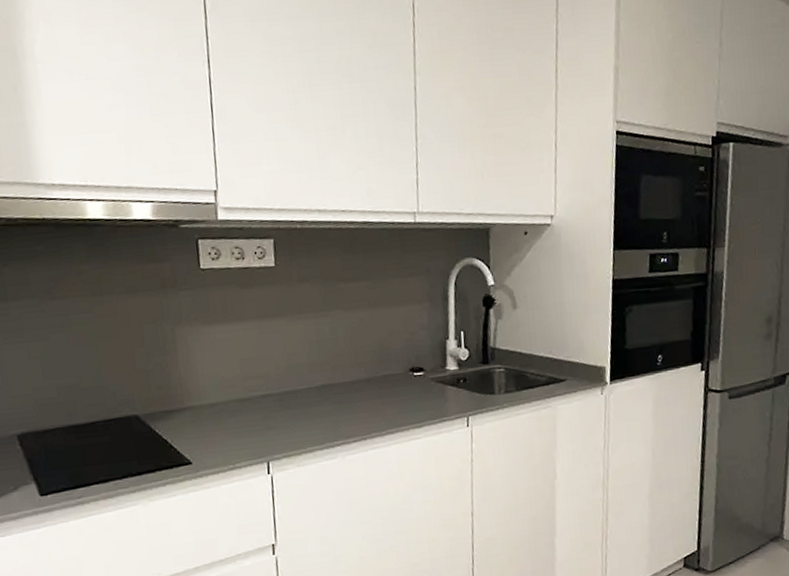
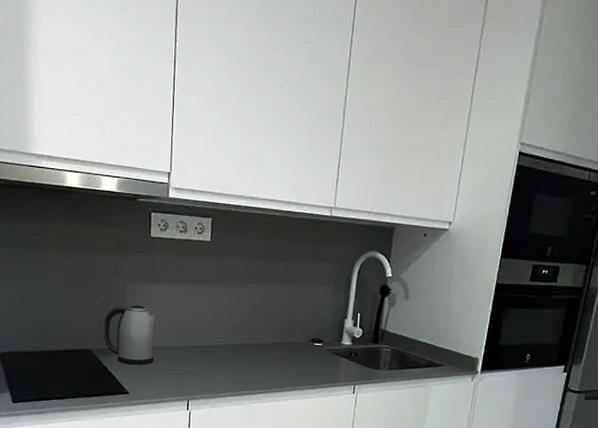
kettle: none [151,353,220,428] -> present [104,305,156,365]

